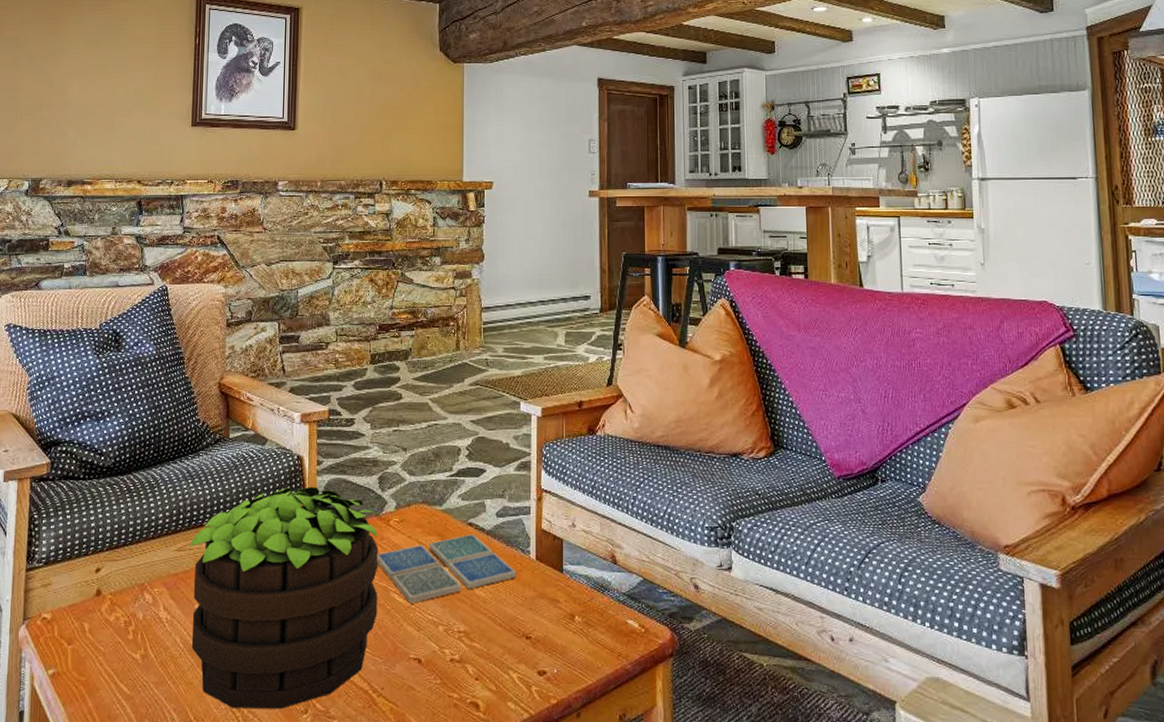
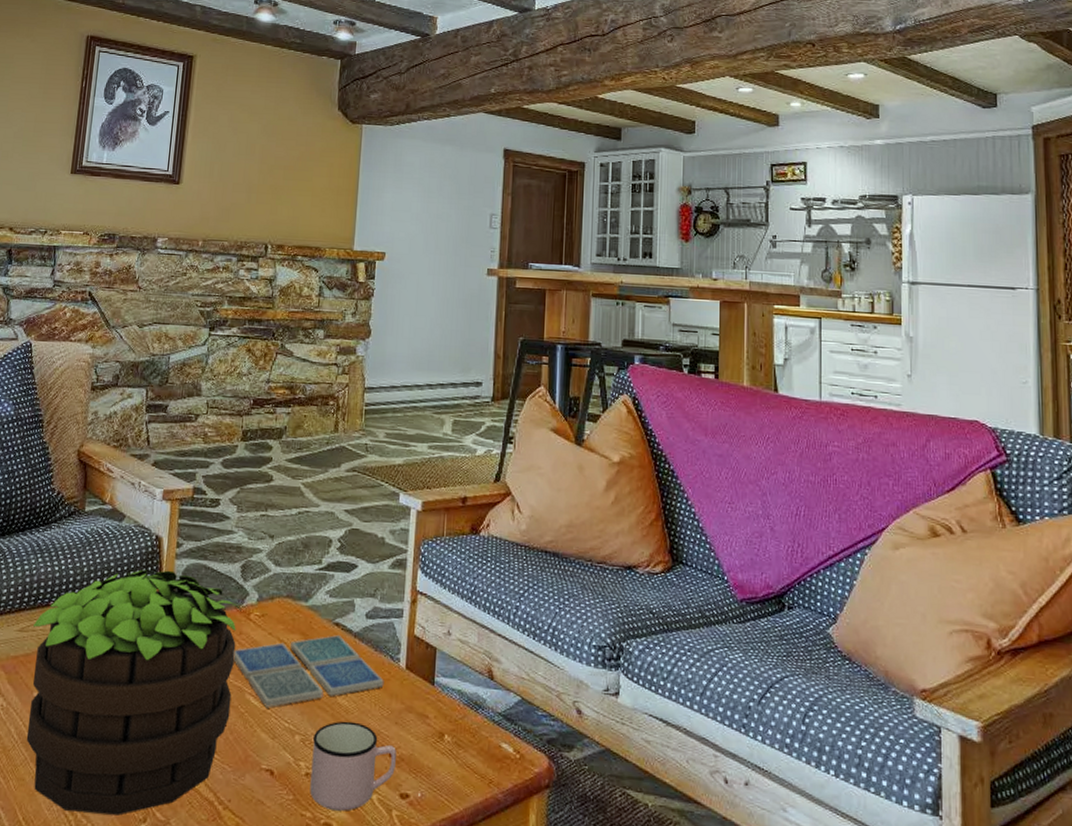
mug: none [455,610,532,690] -> present [309,721,396,811]

